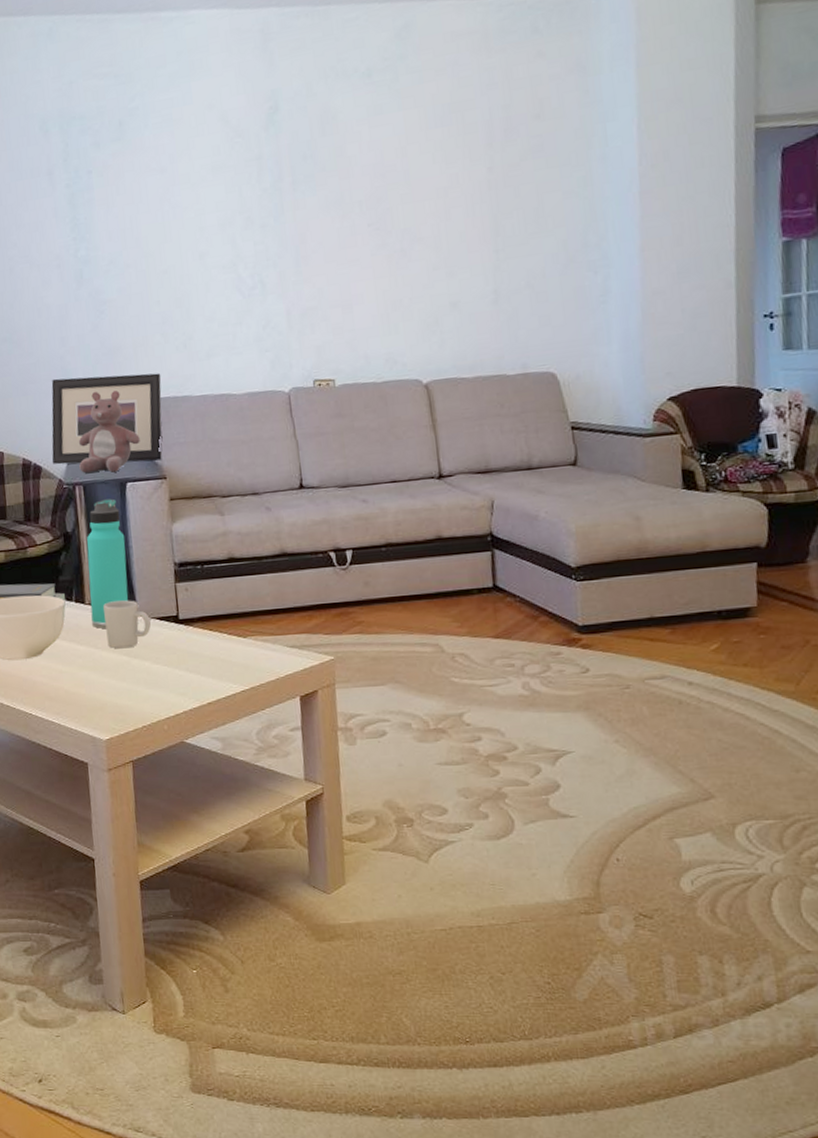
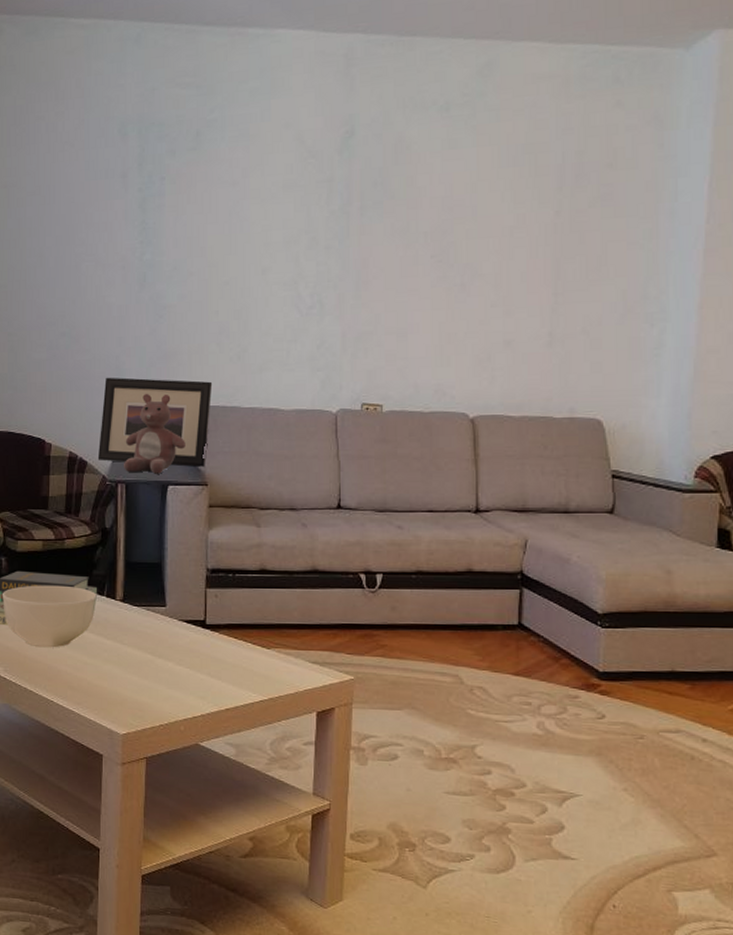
thermos bottle: present [86,498,129,629] -> none [120,500,161,625]
mug: present [103,600,151,649] -> none [134,600,178,647]

